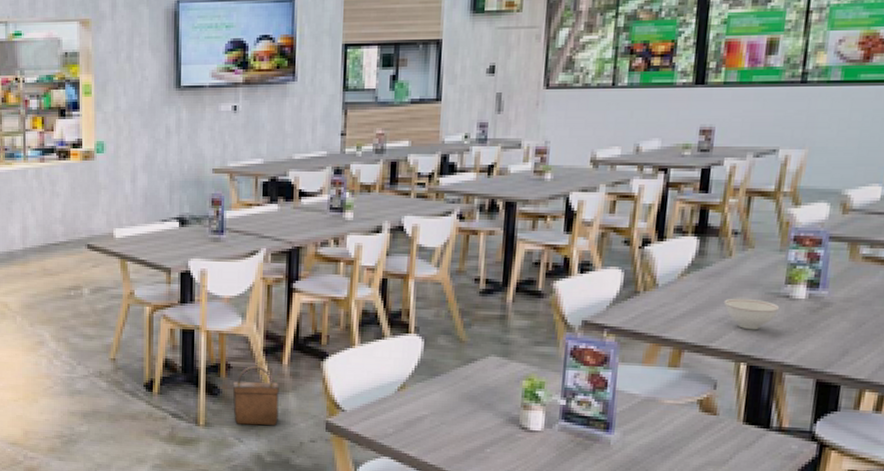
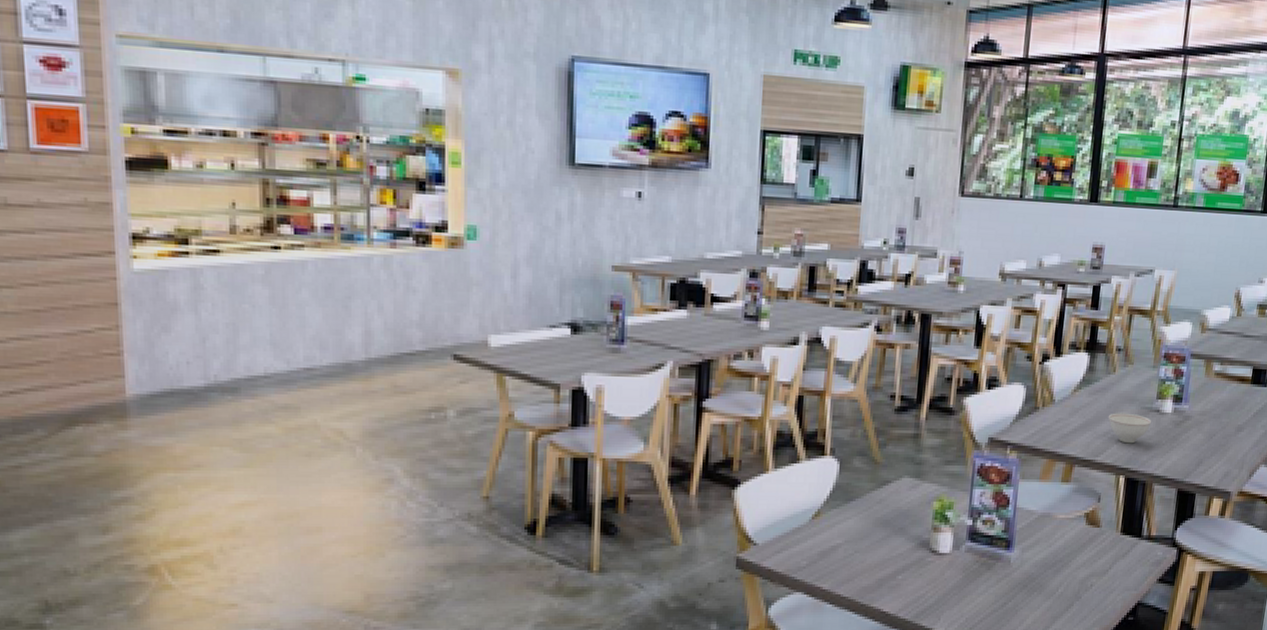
handbag: present [232,366,279,426] -> none [632,499,686,567]

